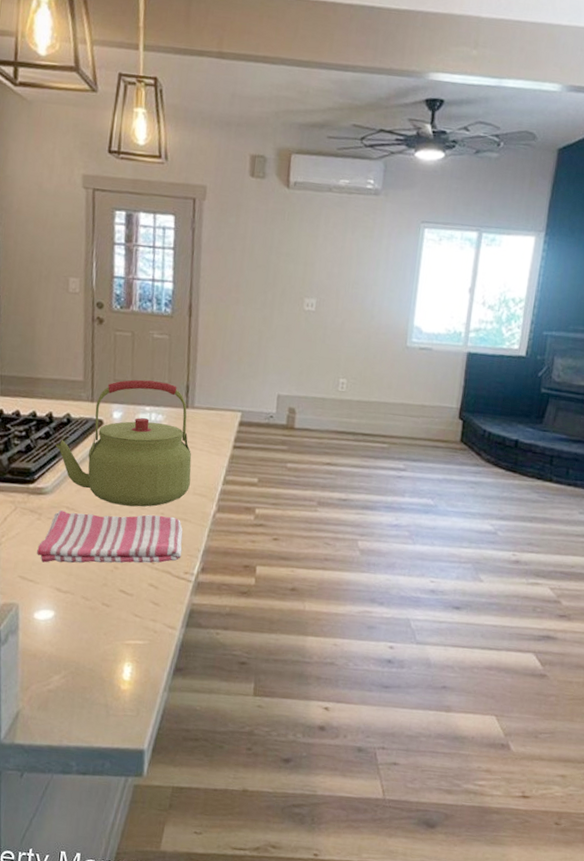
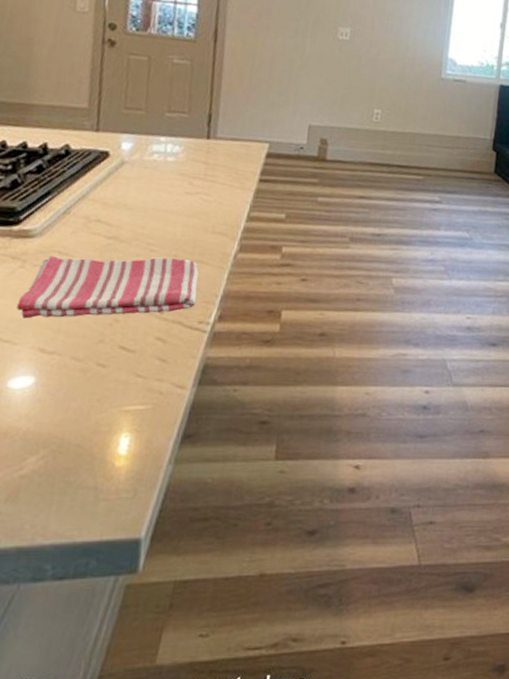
kettle: present [55,379,192,507] -> none [48,107,212,249]

